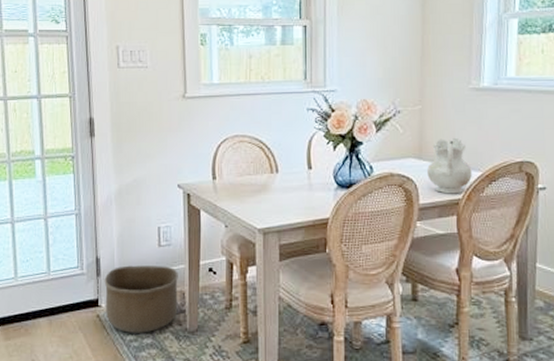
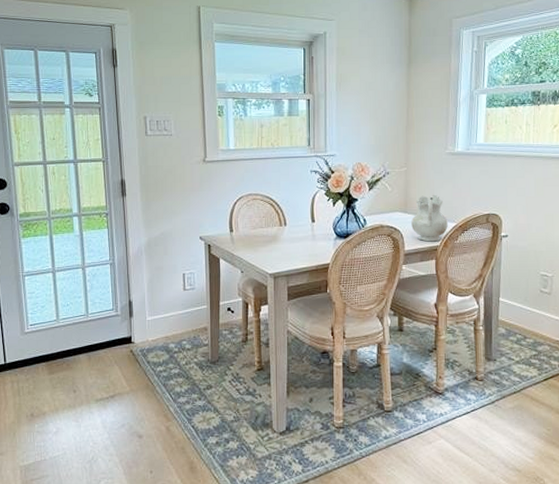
basket: present [104,265,178,333] -> none [136,307,201,365]

